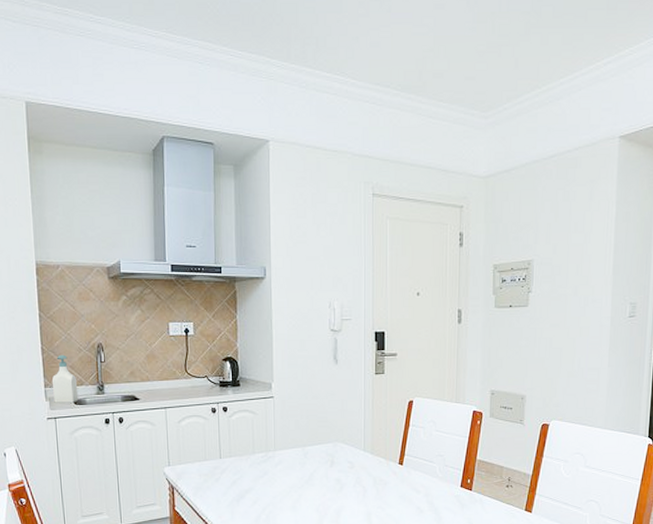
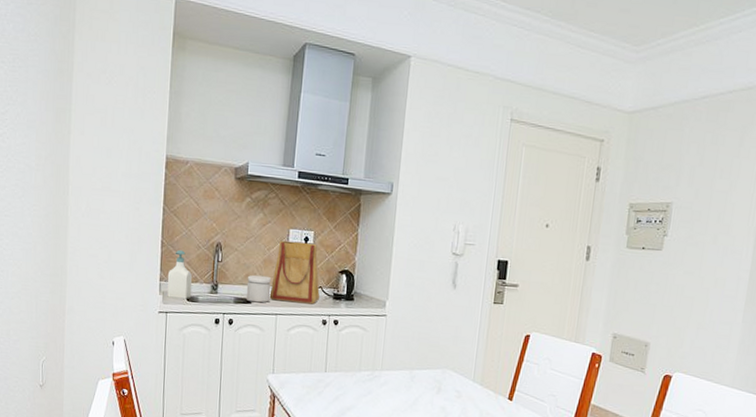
jar: none [132,371,158,398] -> present [246,275,272,303]
shopping bag: none [156,334,206,395] -> present [269,240,320,305]

